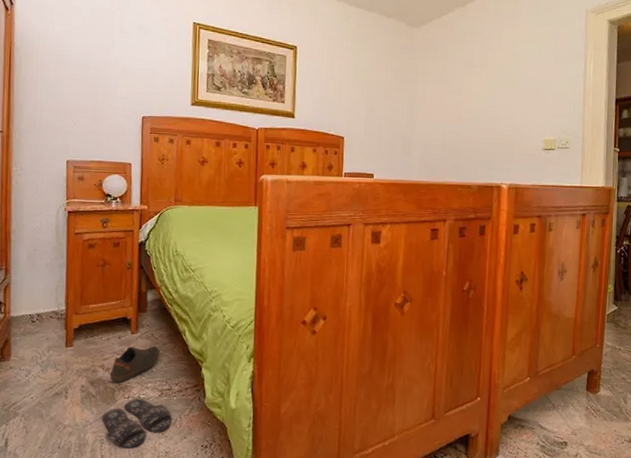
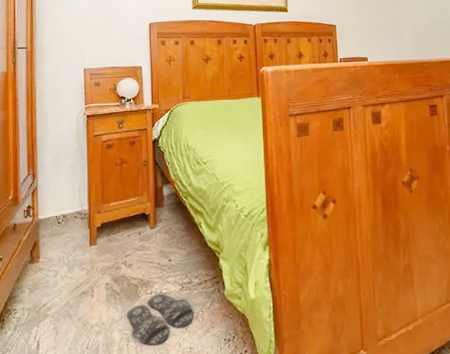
shoe: present [109,345,160,383] -> none [132,239,178,278]

